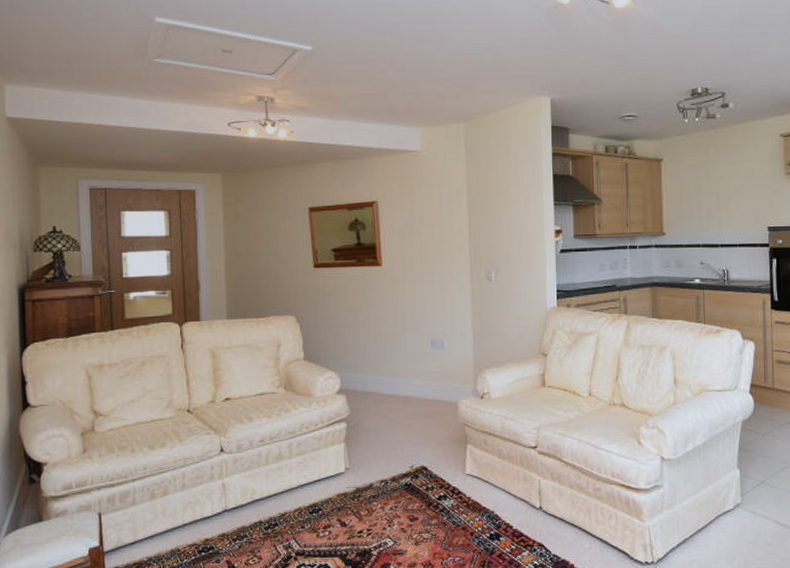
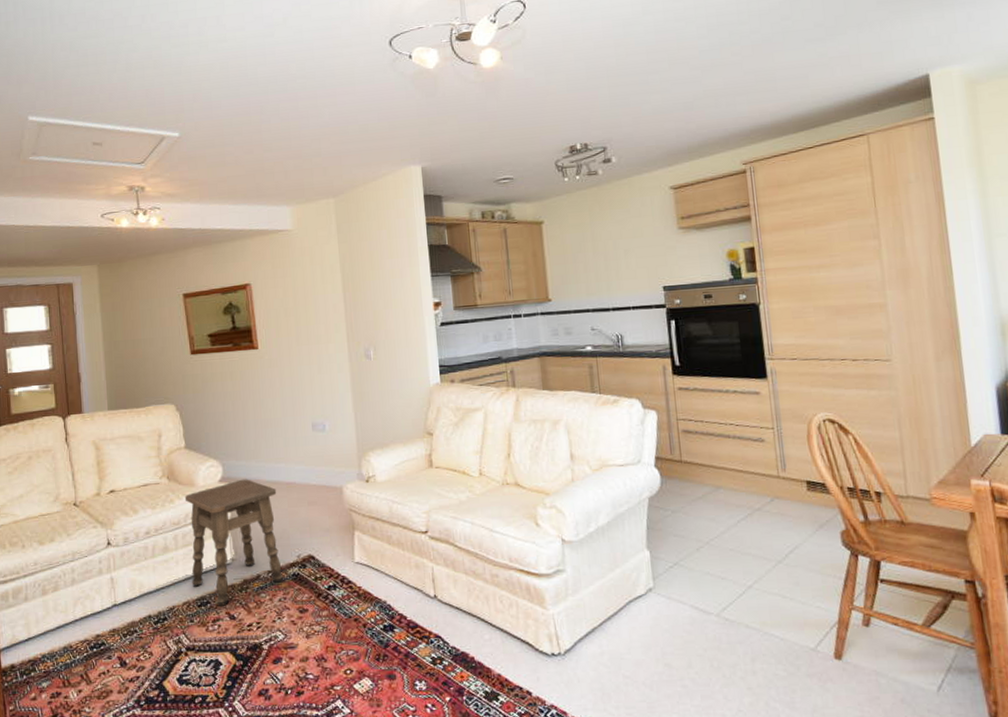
side table: none [301,391,395,513] -> present [184,479,283,606]

